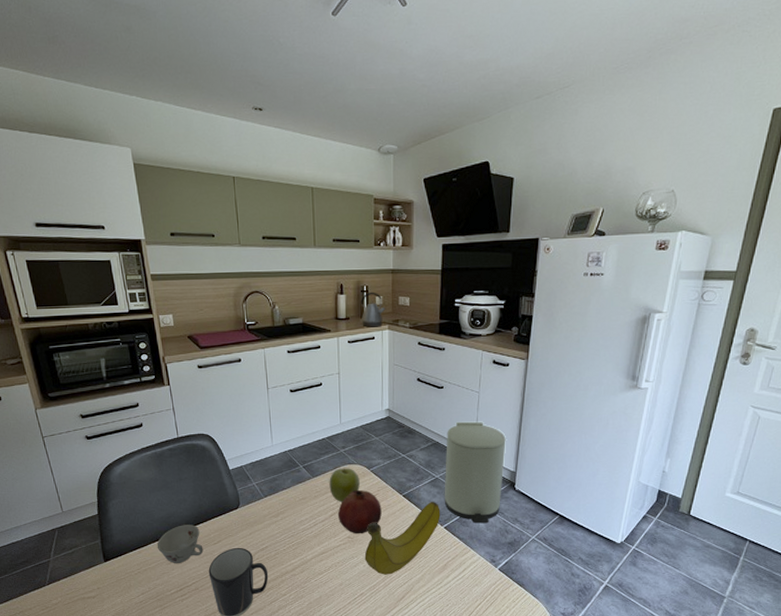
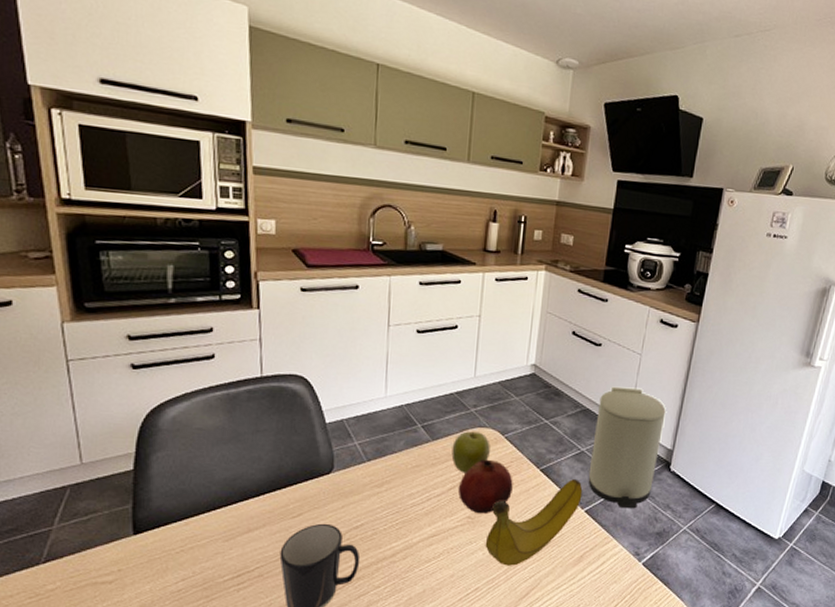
teacup: present [156,525,204,564] -> none [212,490,277,542]
kettle: present [359,292,386,328] -> none [512,223,545,266]

